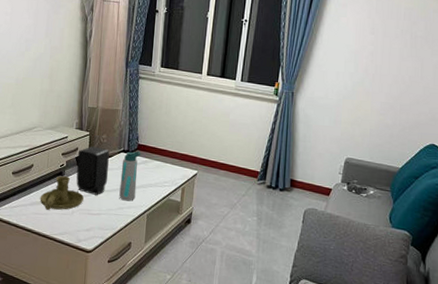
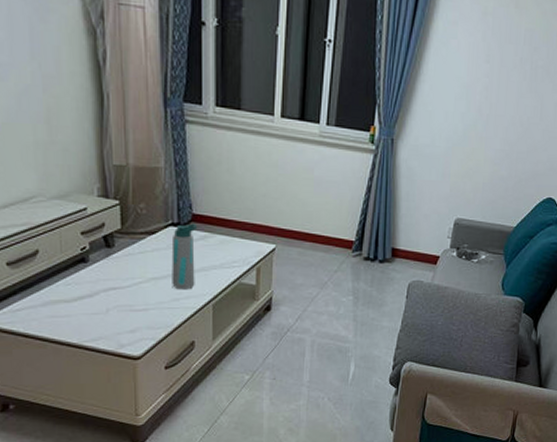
candle holder: present [40,176,84,210] -> none [55,263,121,310]
speaker: present [76,146,109,195] -> none [105,220,154,285]

